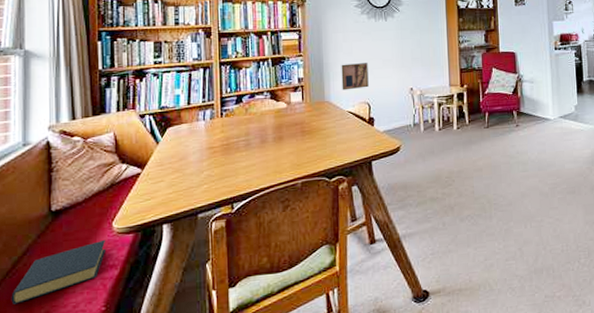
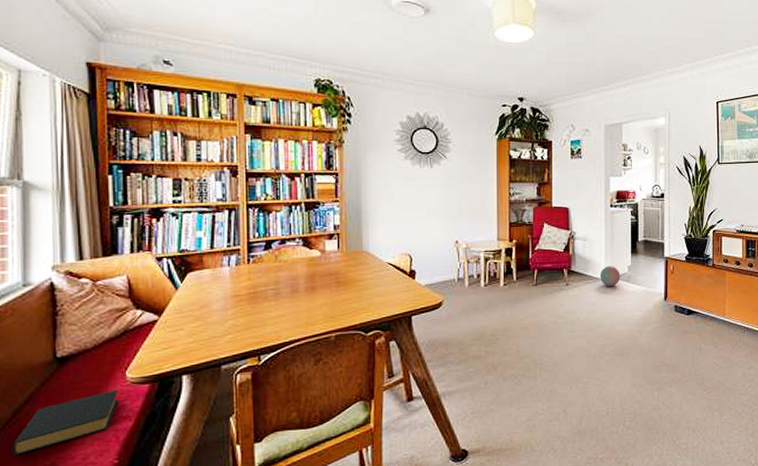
wall art: present [341,63,369,91] -> none [381,212,411,240]
ball: none [548,106,568,127] -> present [599,266,620,287]

